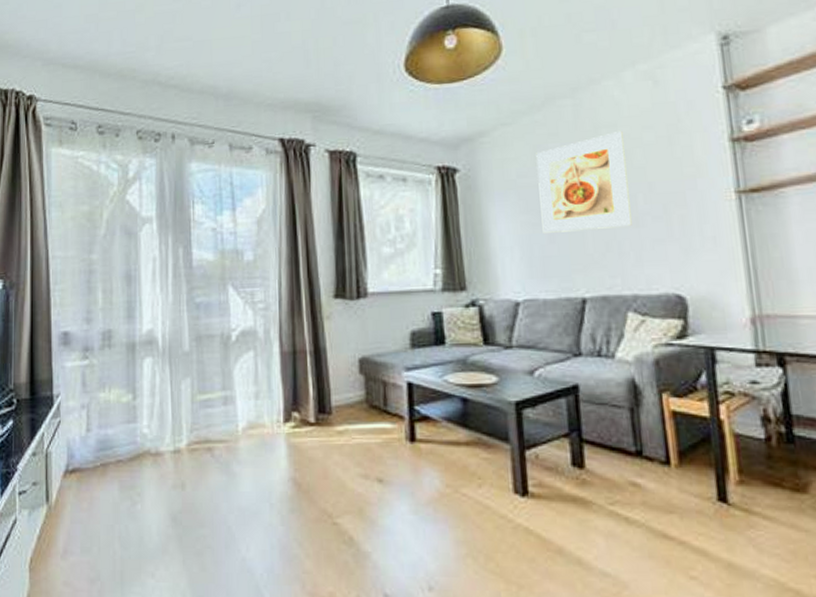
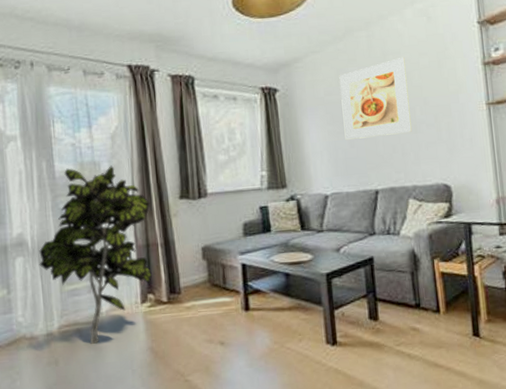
indoor plant: none [169,255,298,467] -> present [39,165,152,344]

